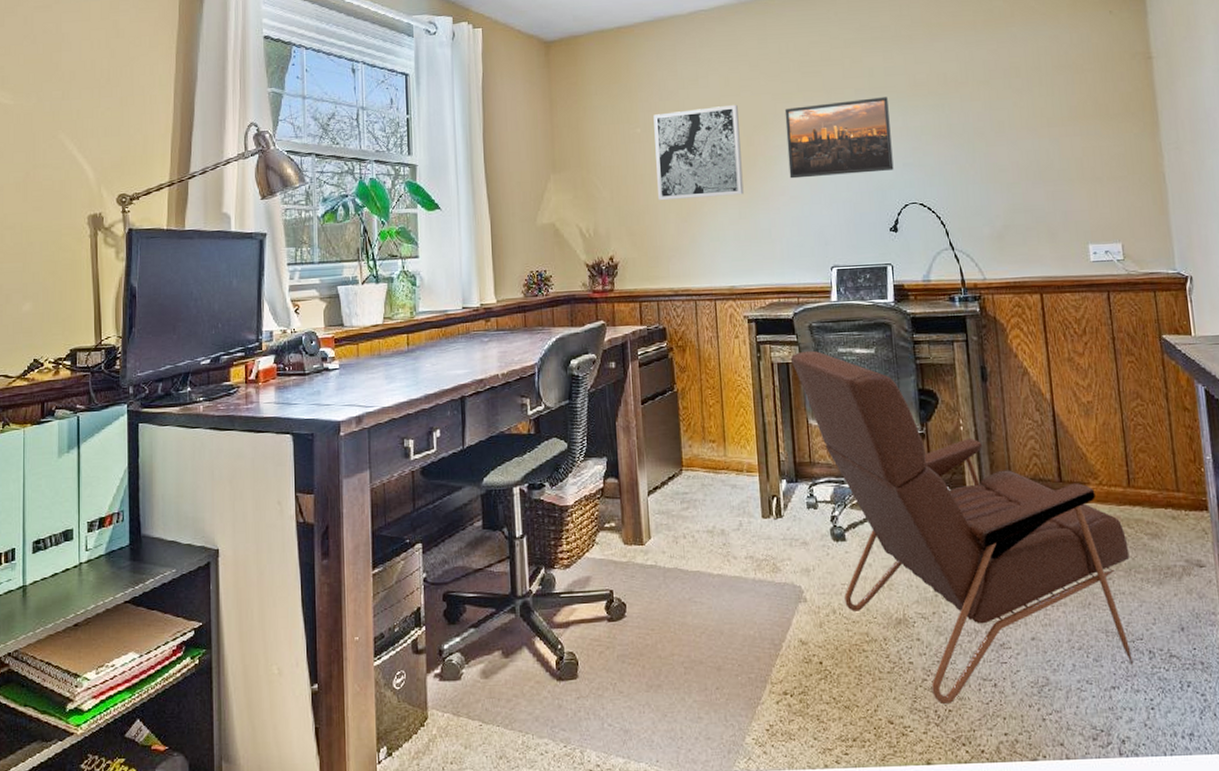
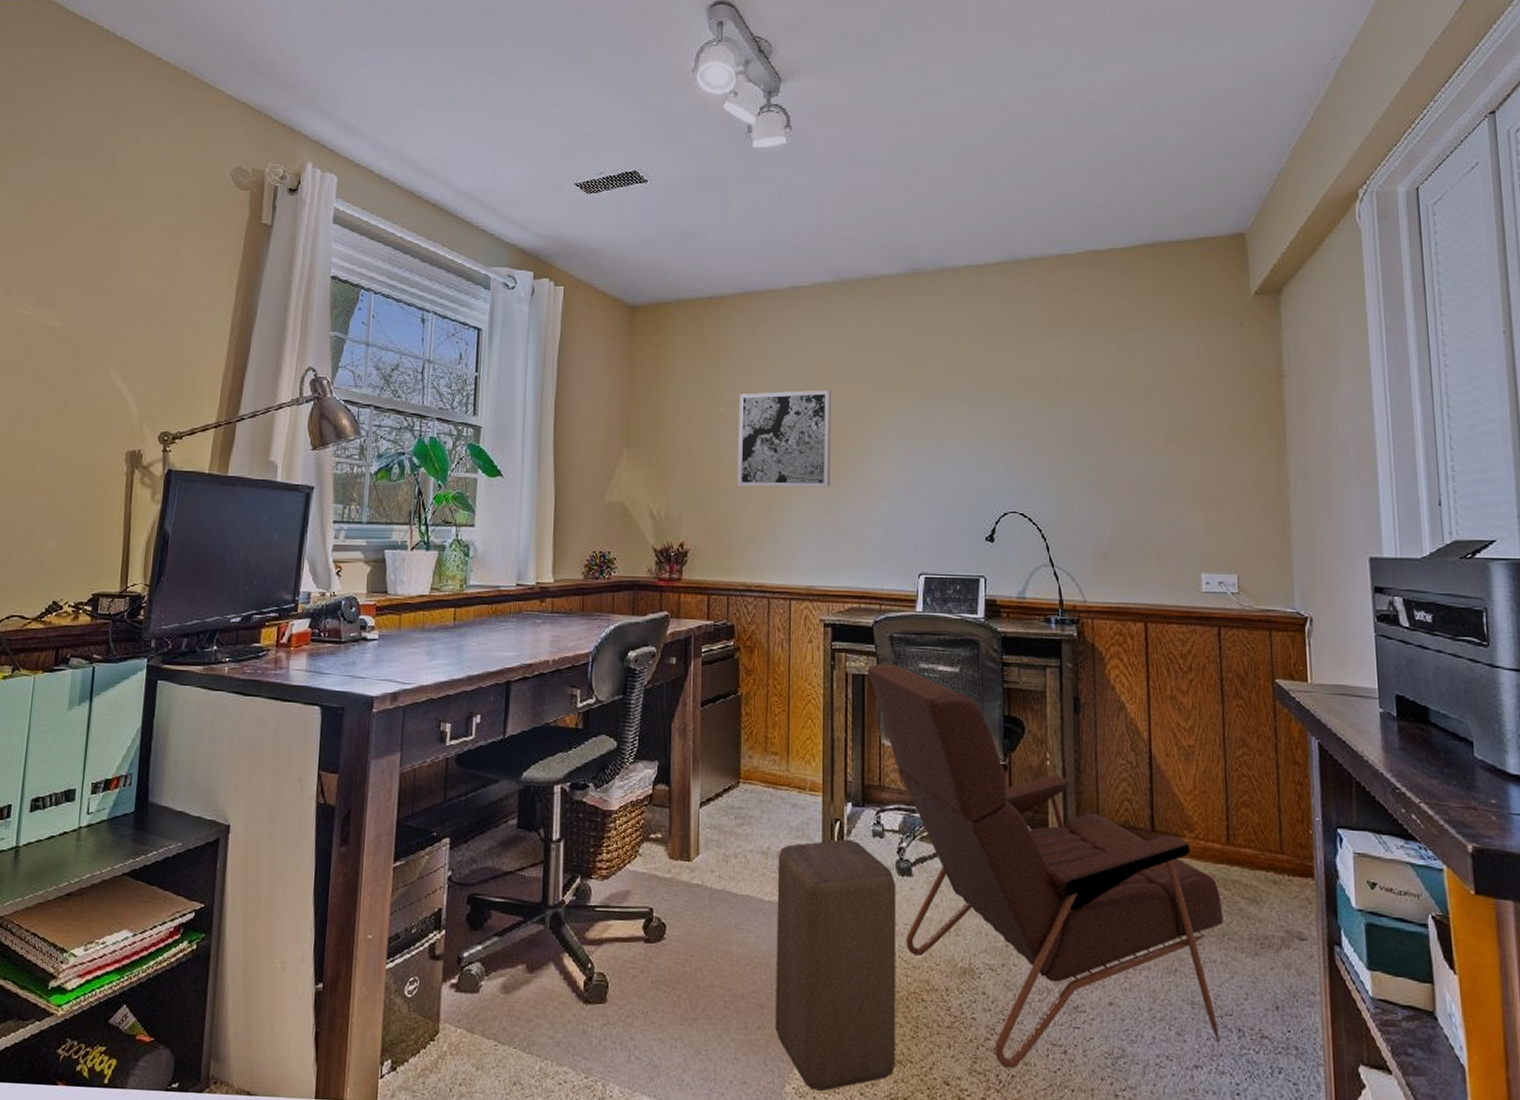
stool: none [722,512,844,739] -> present [775,839,896,1091]
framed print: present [784,97,894,179] -> none [881,395,995,476]

